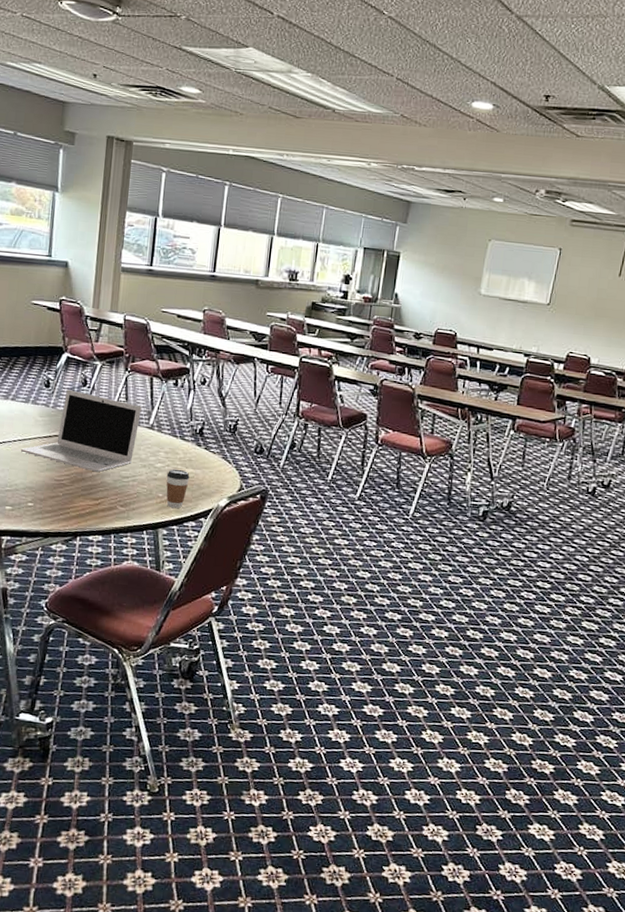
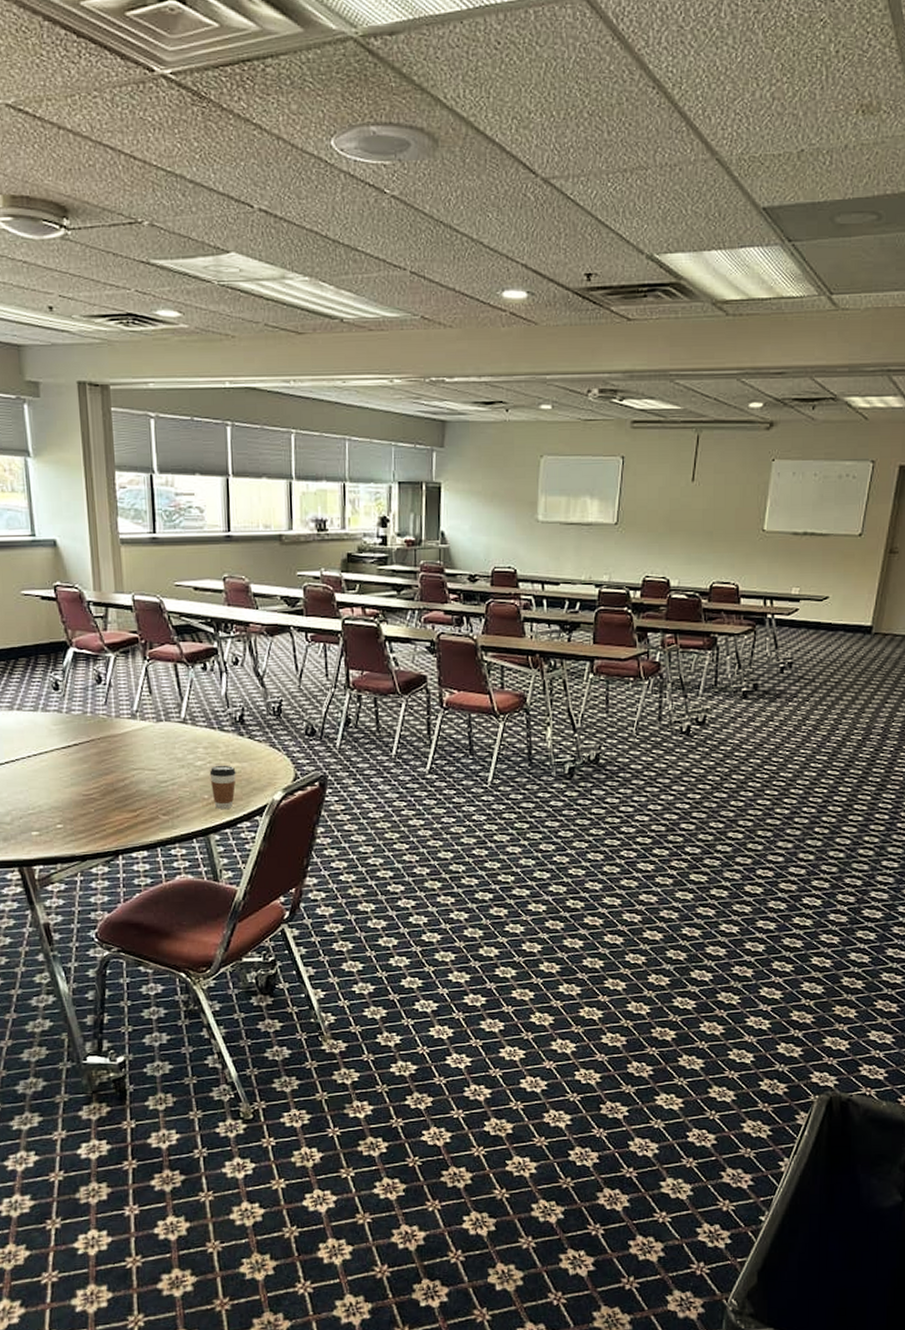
laptop: present [20,389,142,473] -> none [37,689,170,780]

